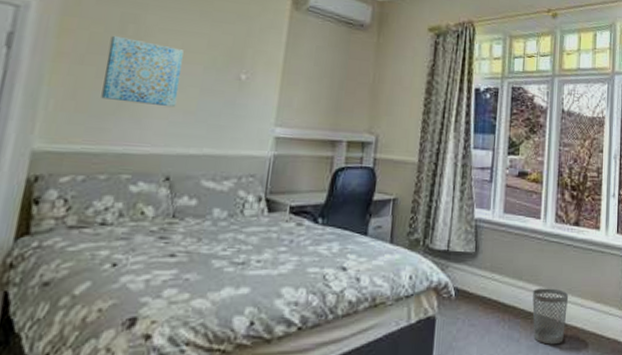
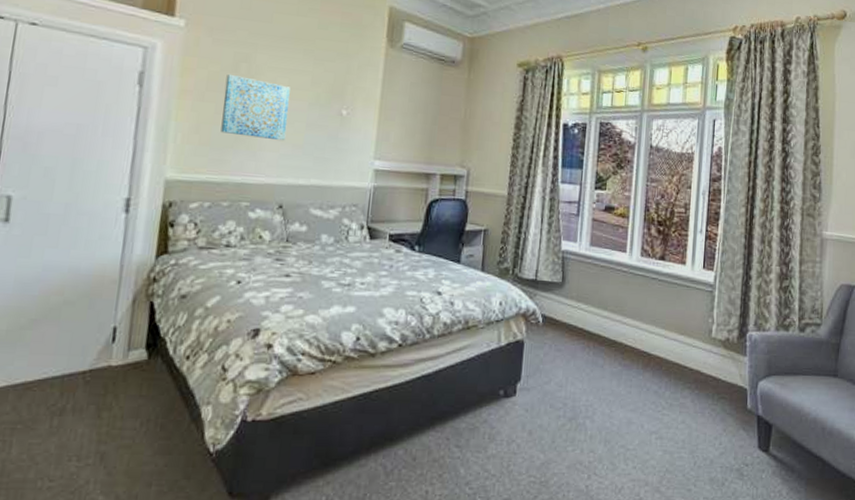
wastebasket: present [532,288,569,345] -> none [616,318,653,372]

